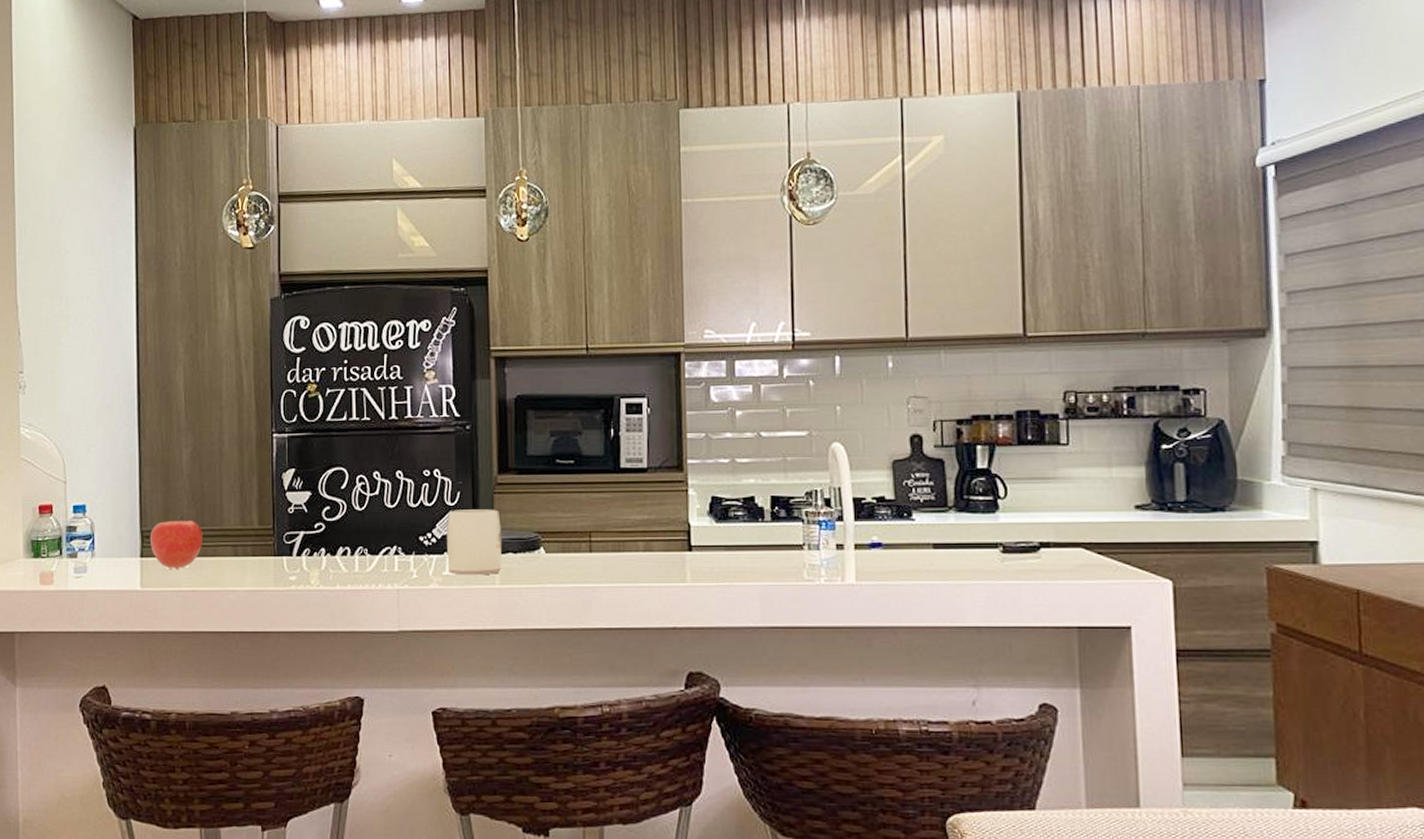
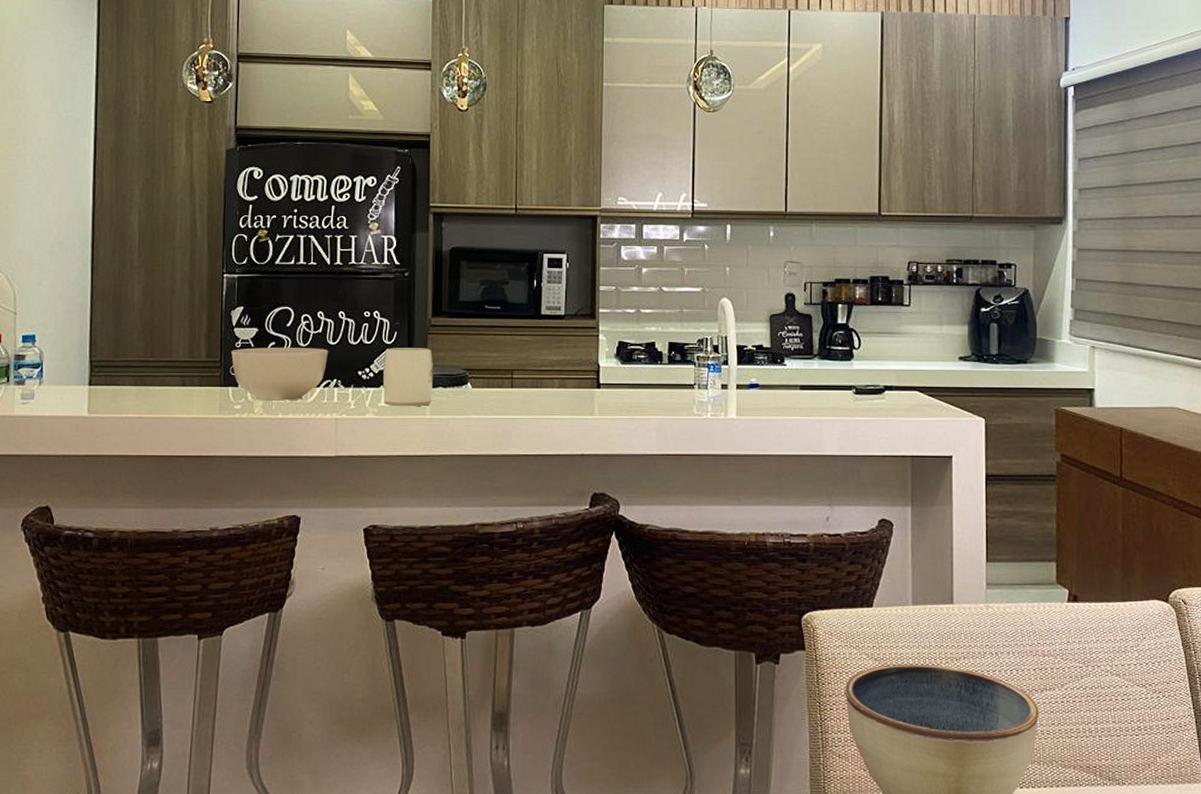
fruit: present [149,515,203,569] -> none [98,346,152,397]
bowl: none [284,512,387,571] -> present [231,347,329,401]

